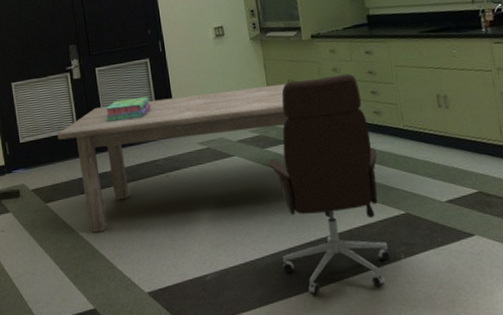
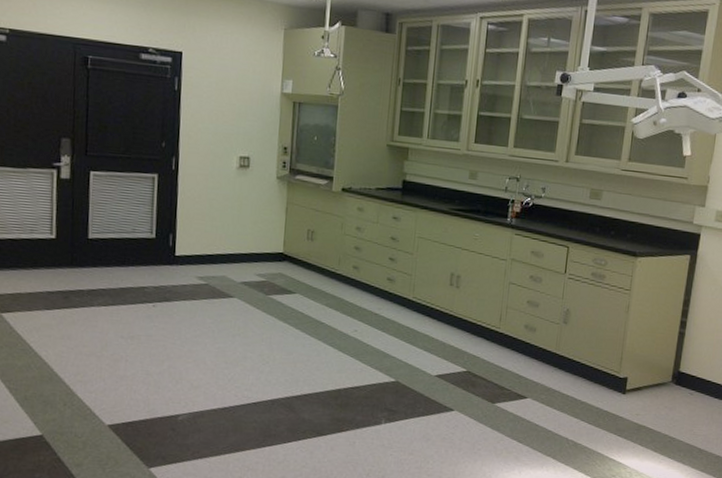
dining table: present [57,83,289,233] -> none [28,216,306,355]
stack of books: present [105,97,151,122] -> none [93,213,151,238]
office chair: present [267,73,391,295] -> none [262,231,382,448]

